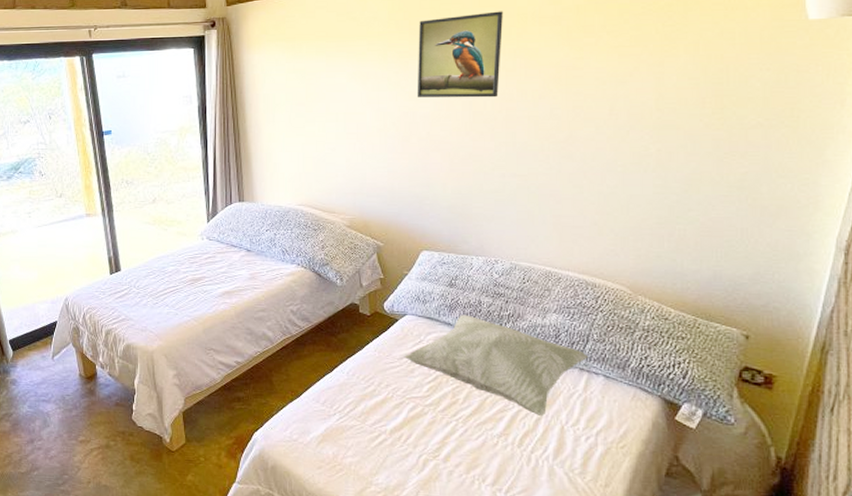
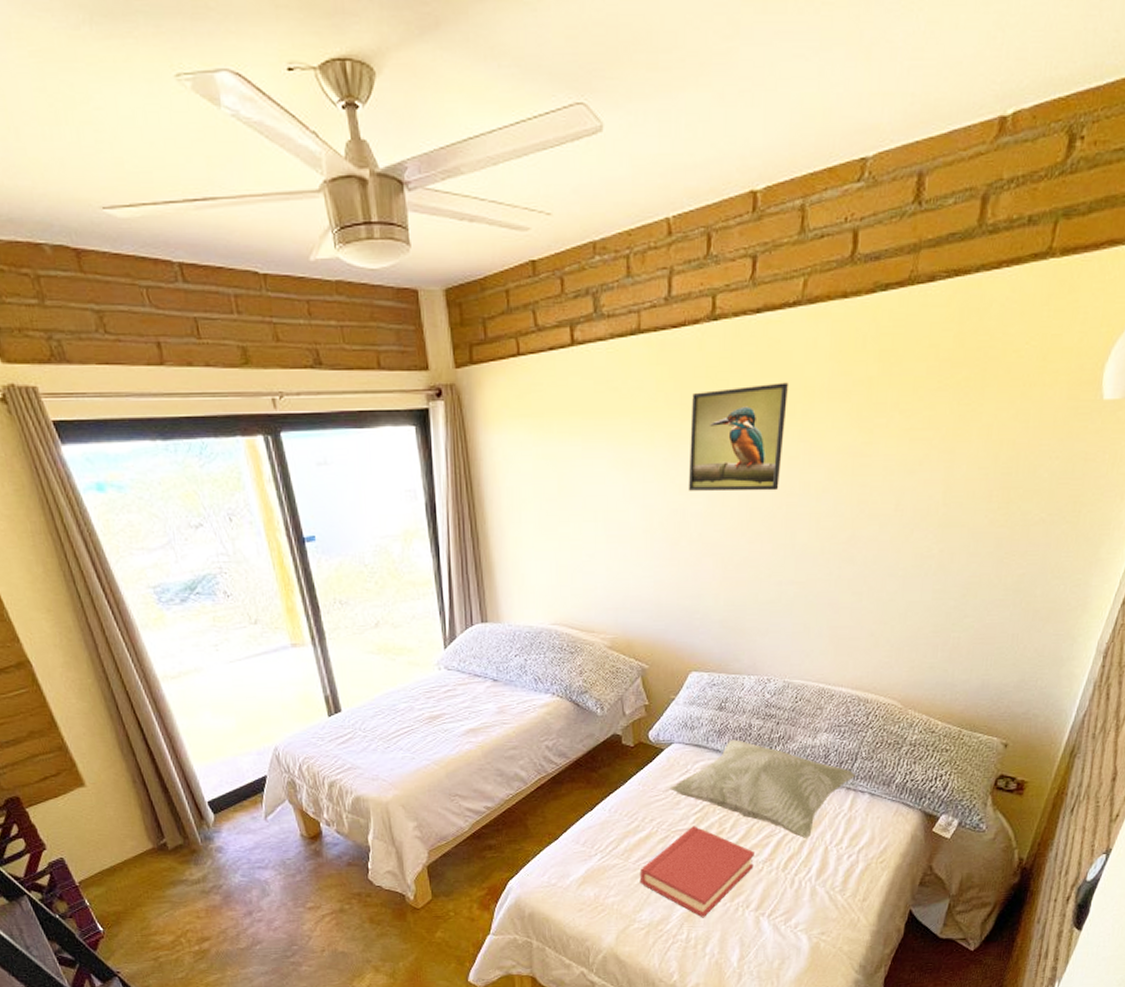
hardback book: none [376,394,488,488] -> present [639,826,754,918]

